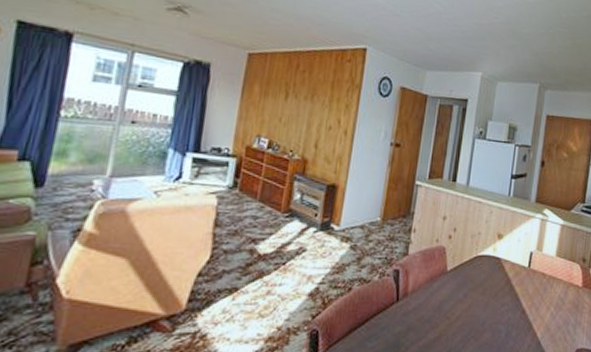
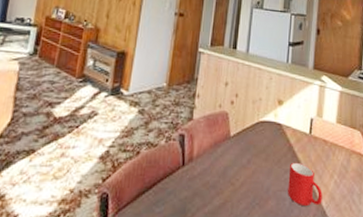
cup: none [504,295,538,338] -> present [288,162,322,207]

